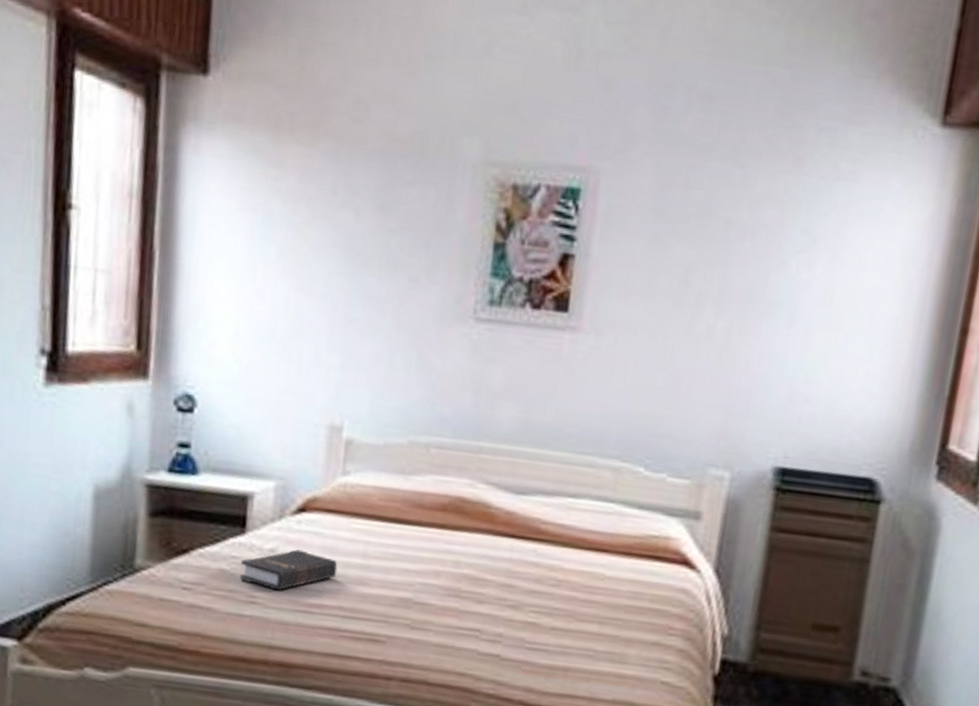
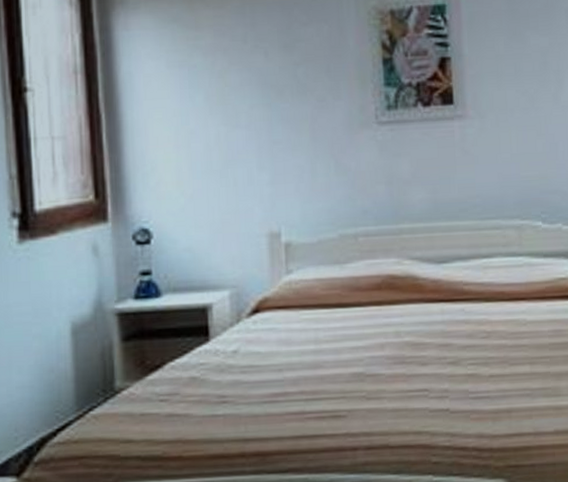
hardback book: present [240,549,338,591] -> none [208,347,295,387]

